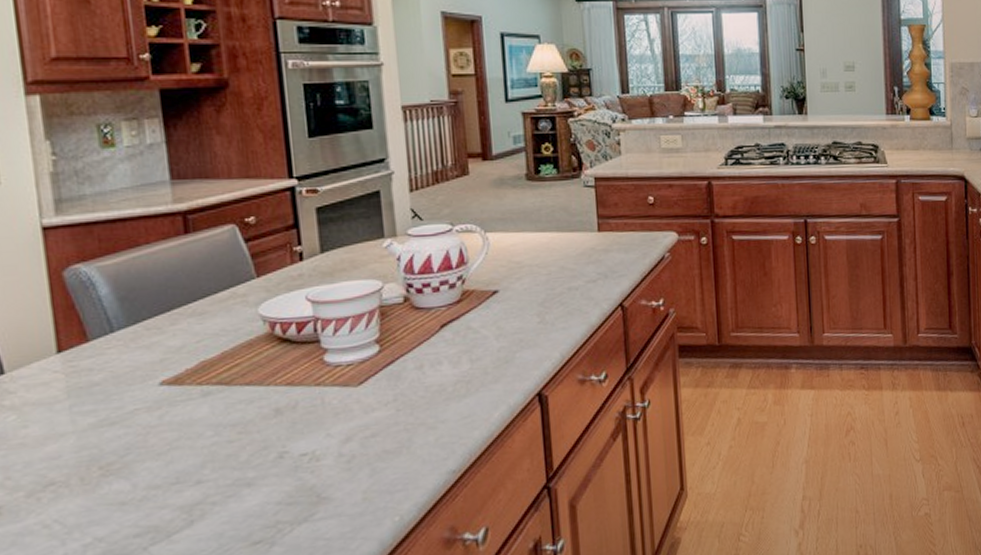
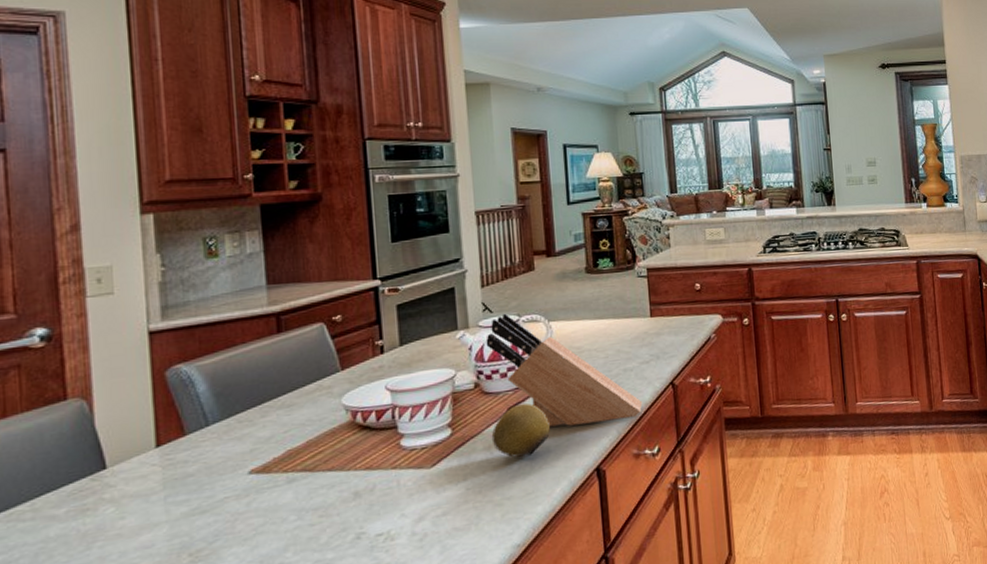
knife block: none [415,221,589,347] -> present [486,313,643,427]
fruit: none [423,320,487,378] -> present [491,403,550,458]

